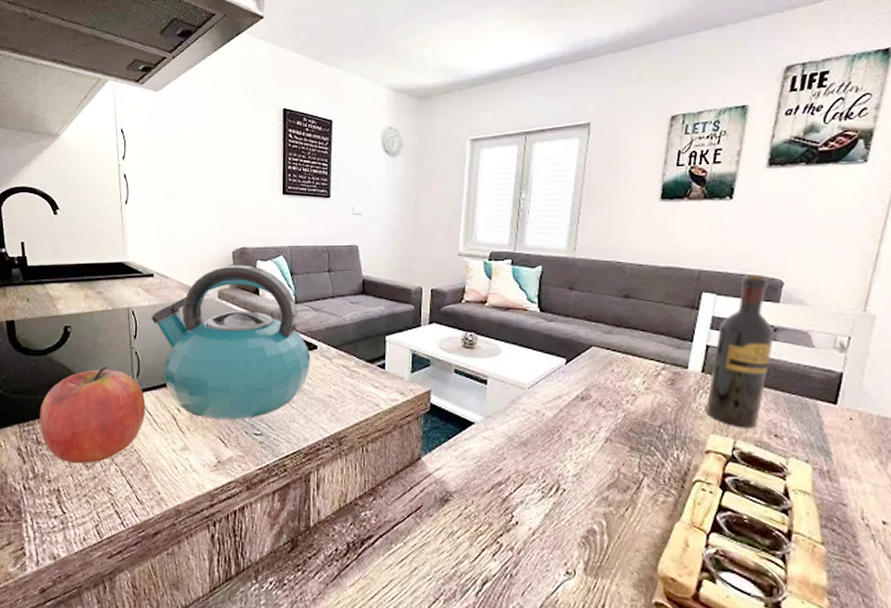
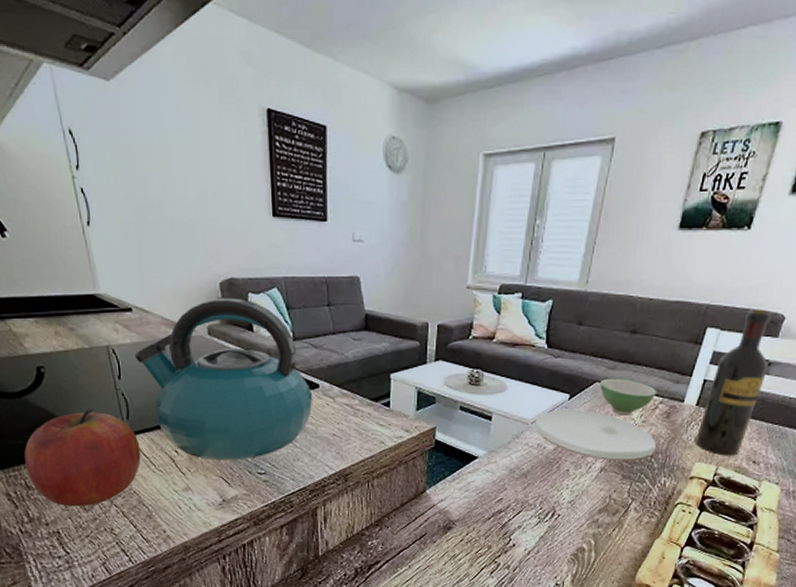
plate: none [532,374,663,432] -> present [535,409,656,461]
bowl: none [595,343,658,382] -> present [599,378,657,416]

